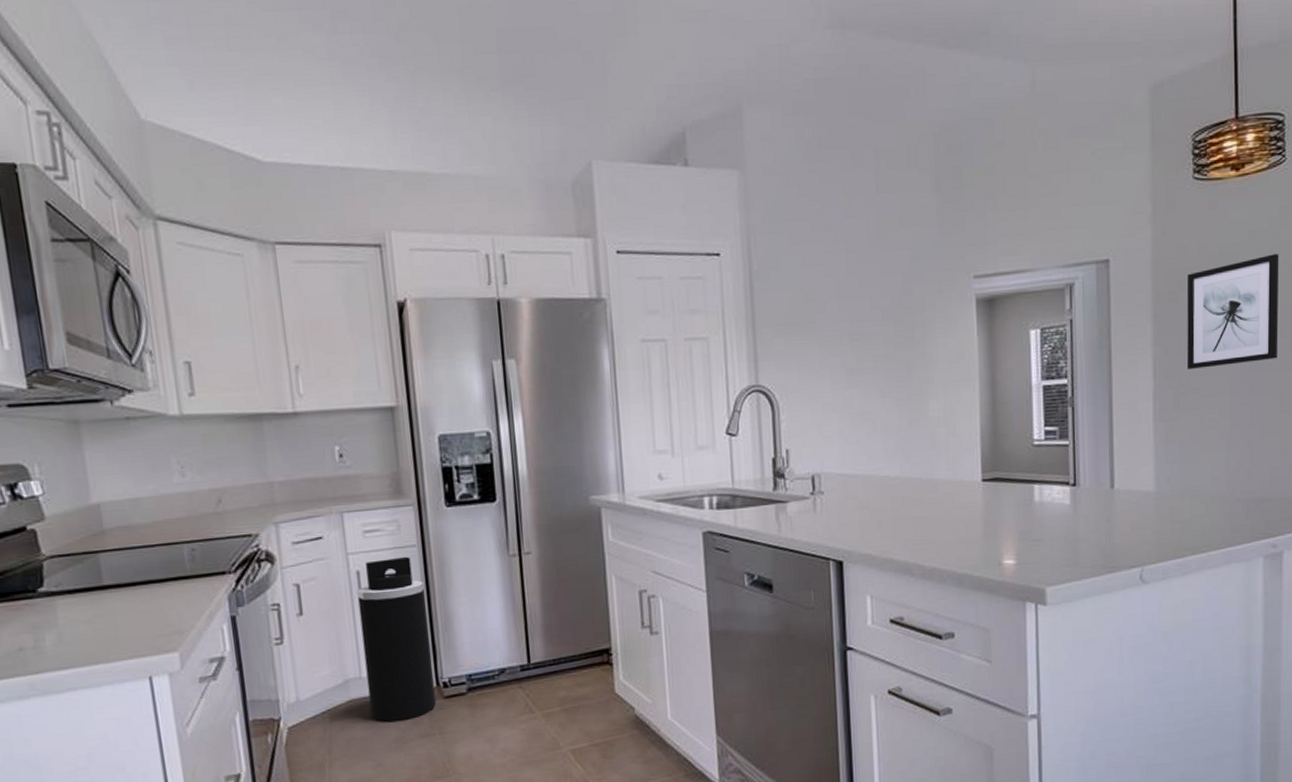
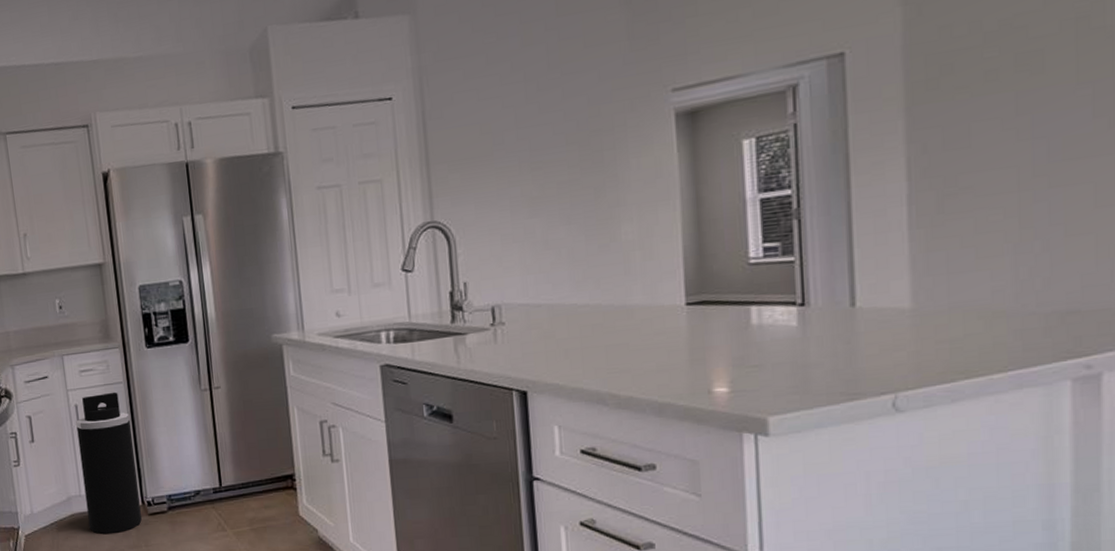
wall art: present [1186,254,1279,369] -> none [952,18,1091,166]

